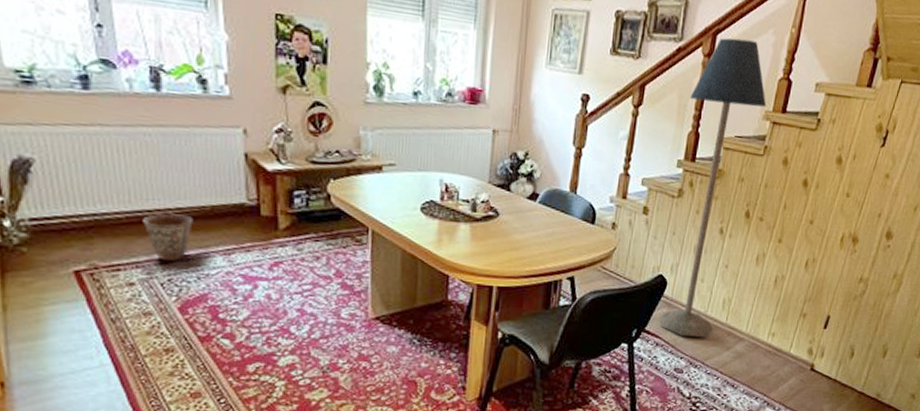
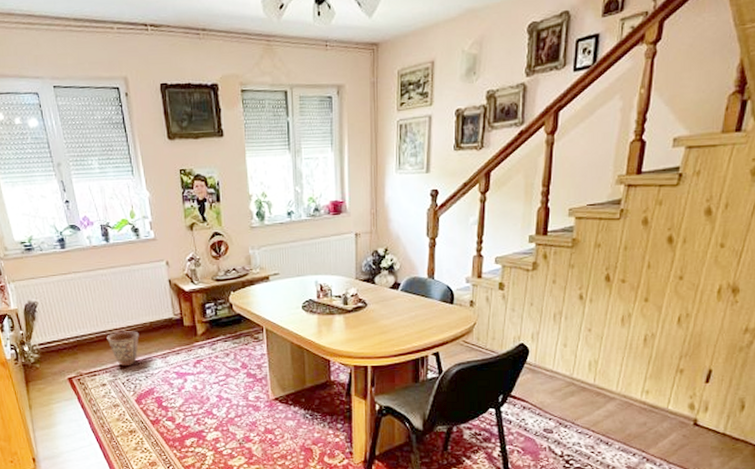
floor lamp: present [660,38,767,338] -> none [525,110,619,399]

